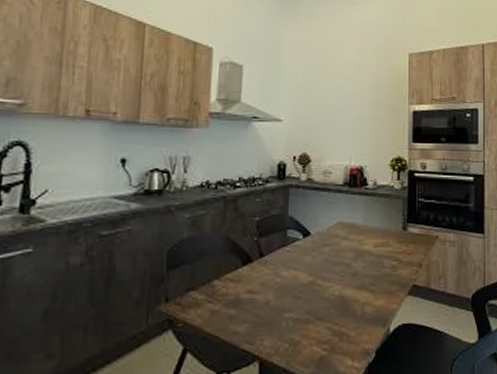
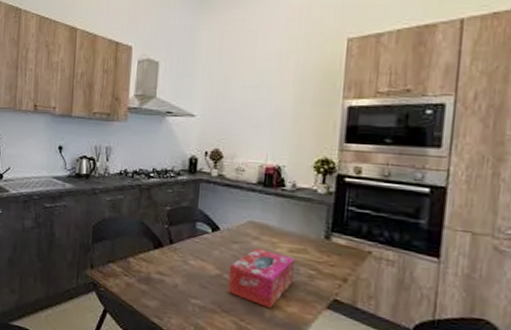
tissue box: none [320,248,379,307] -> present [227,248,294,309]

